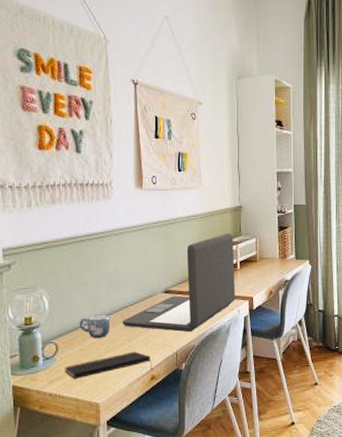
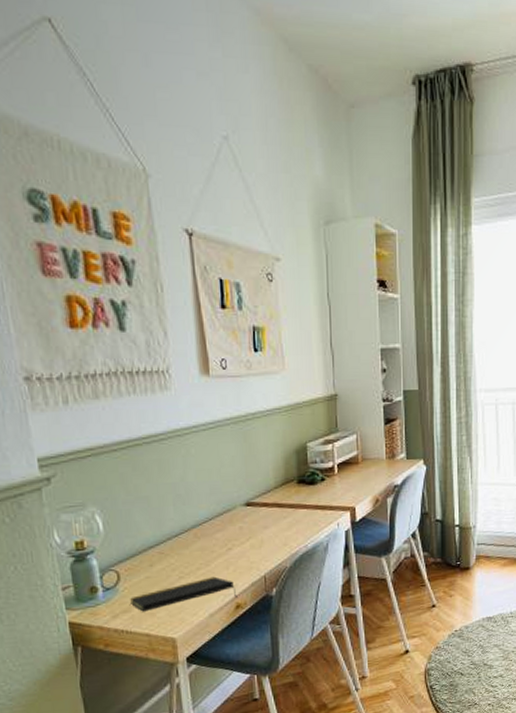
mug: present [79,314,110,339] -> none [143,534,181,564]
laptop: present [122,232,236,332] -> none [196,428,334,552]

